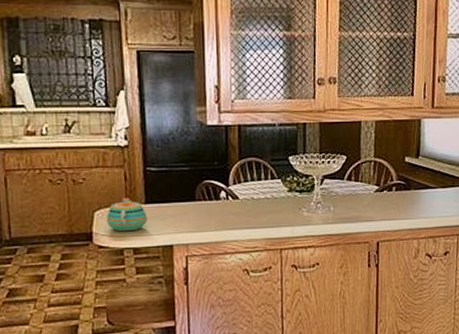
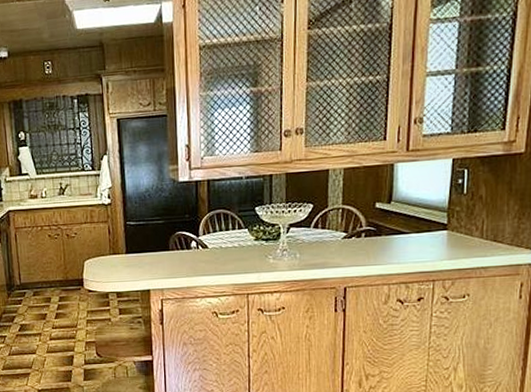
teapot: present [107,198,148,232] -> none [94,249,128,278]

